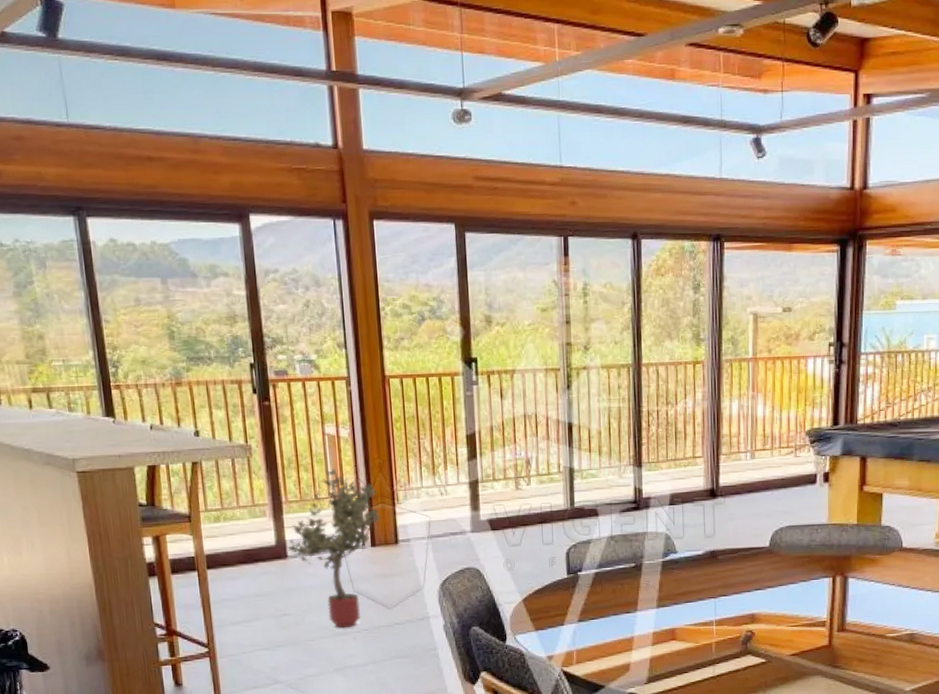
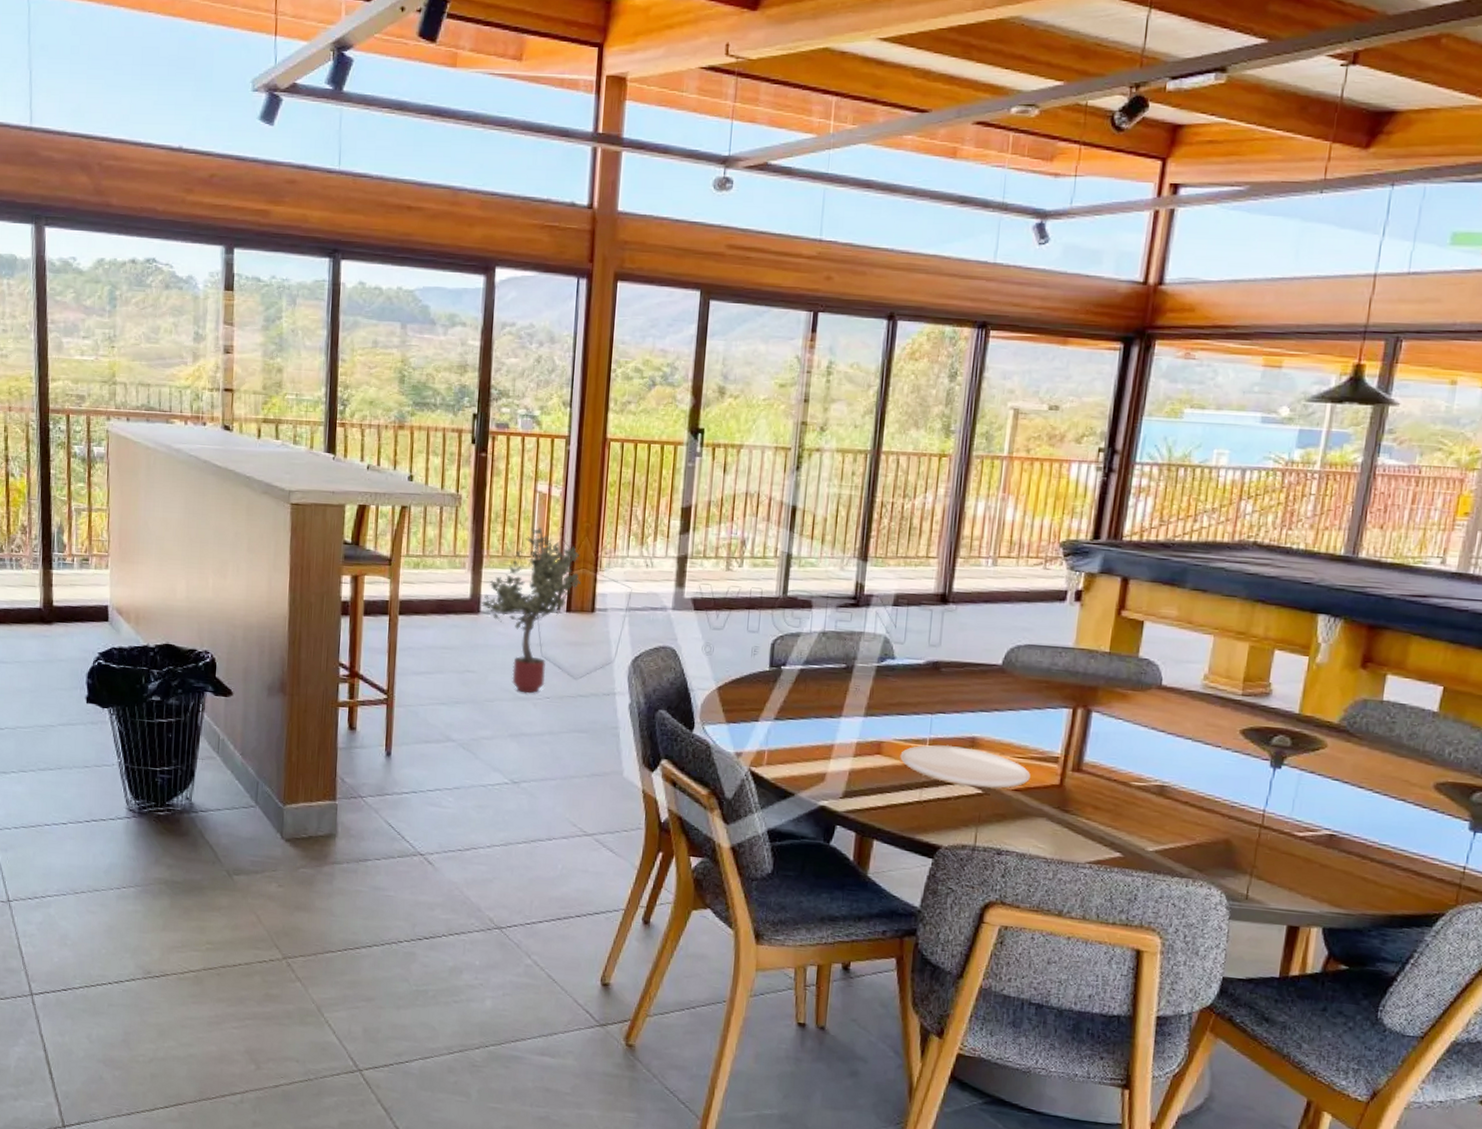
plate: none [692,623,804,658] -> present [900,745,1030,789]

